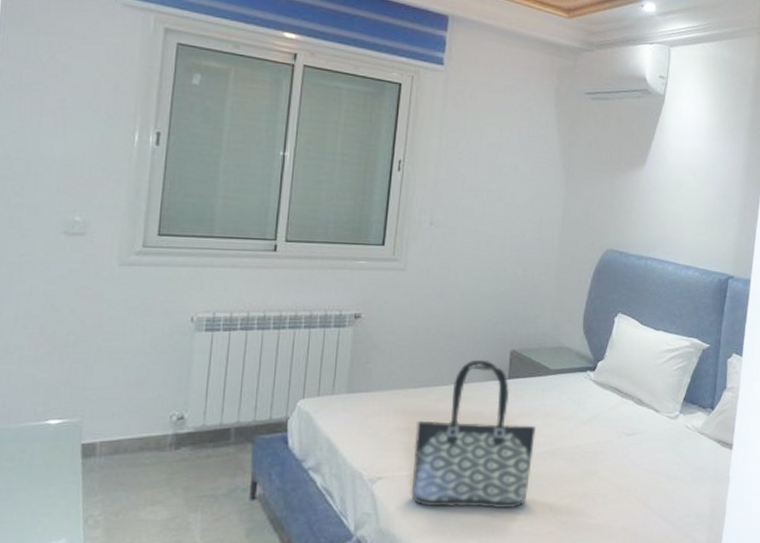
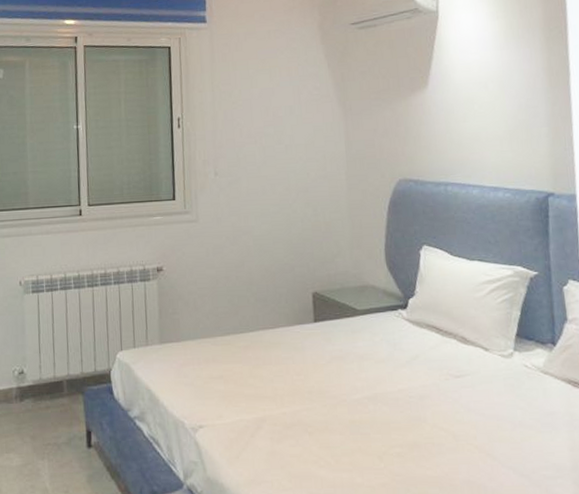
tote bag: present [411,359,536,509] -> none [229,304,353,458]

